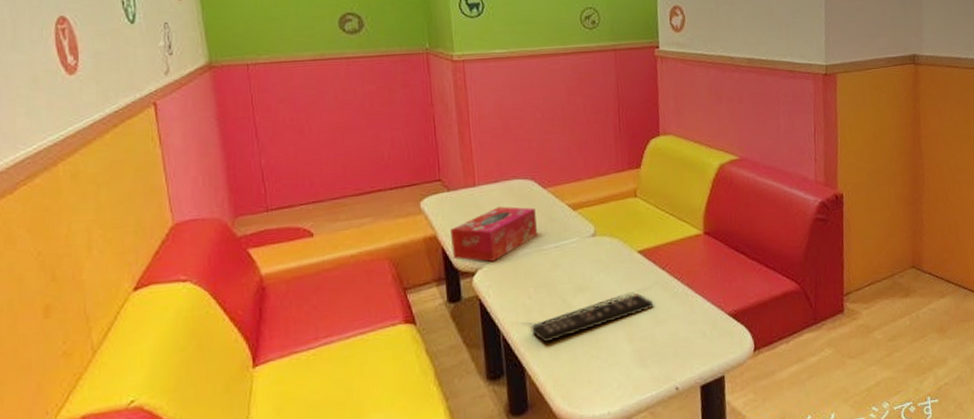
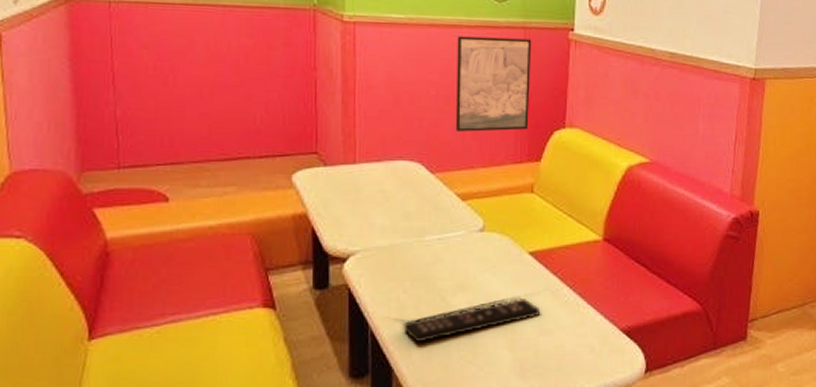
tissue box: present [451,206,537,262] -> none [323,188,420,248]
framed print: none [555,59,627,148] -> present [455,36,532,132]

